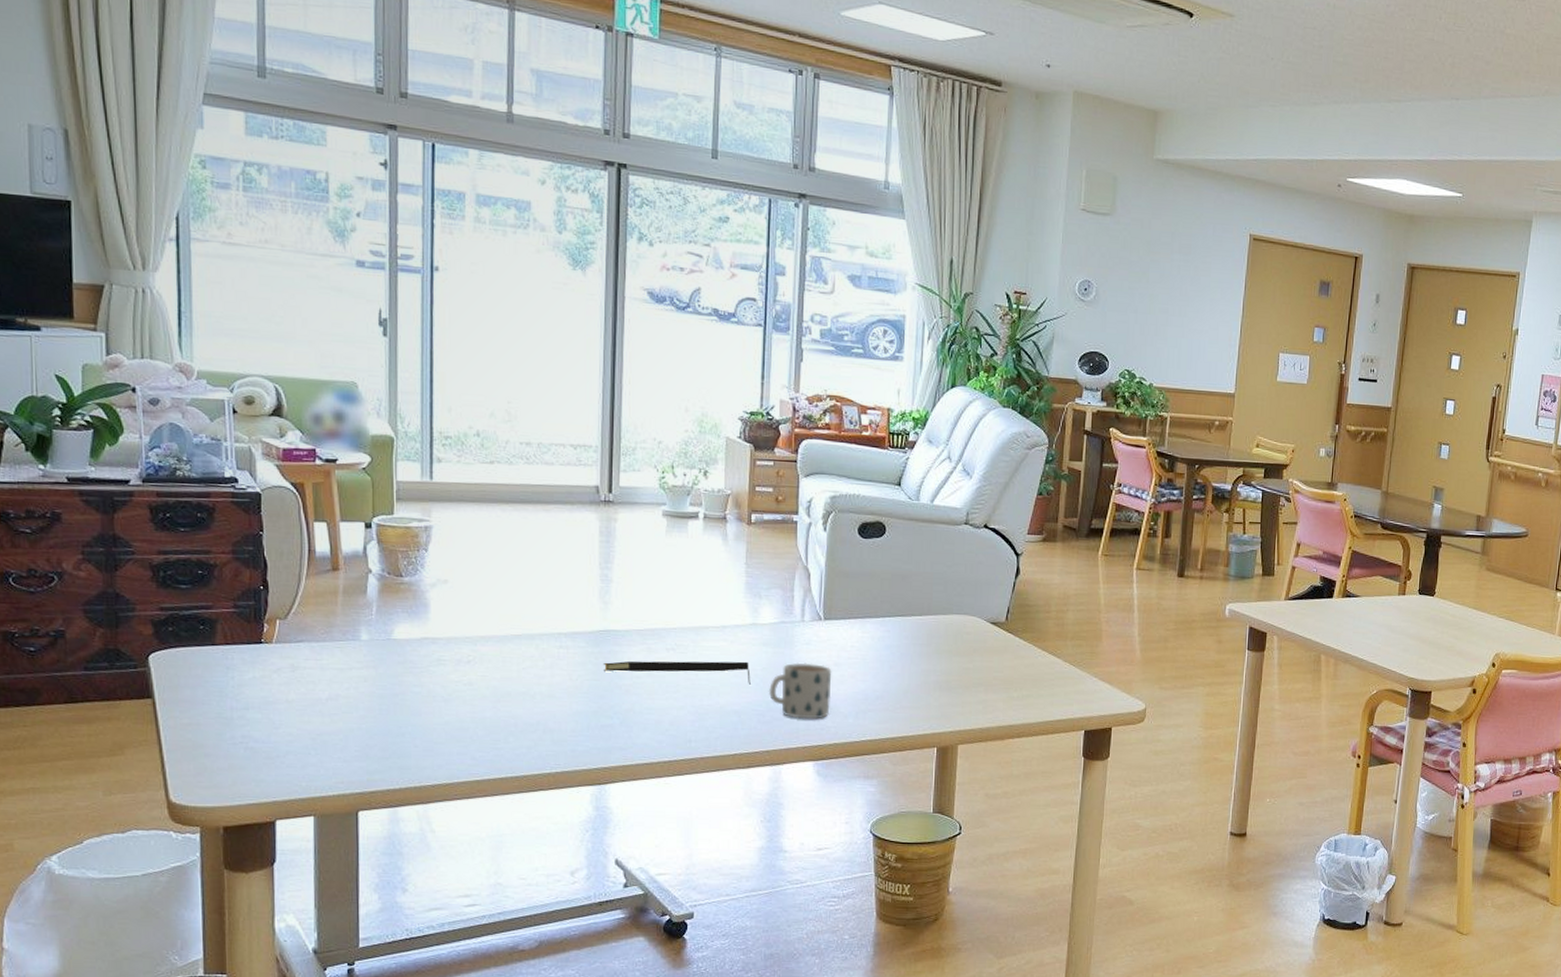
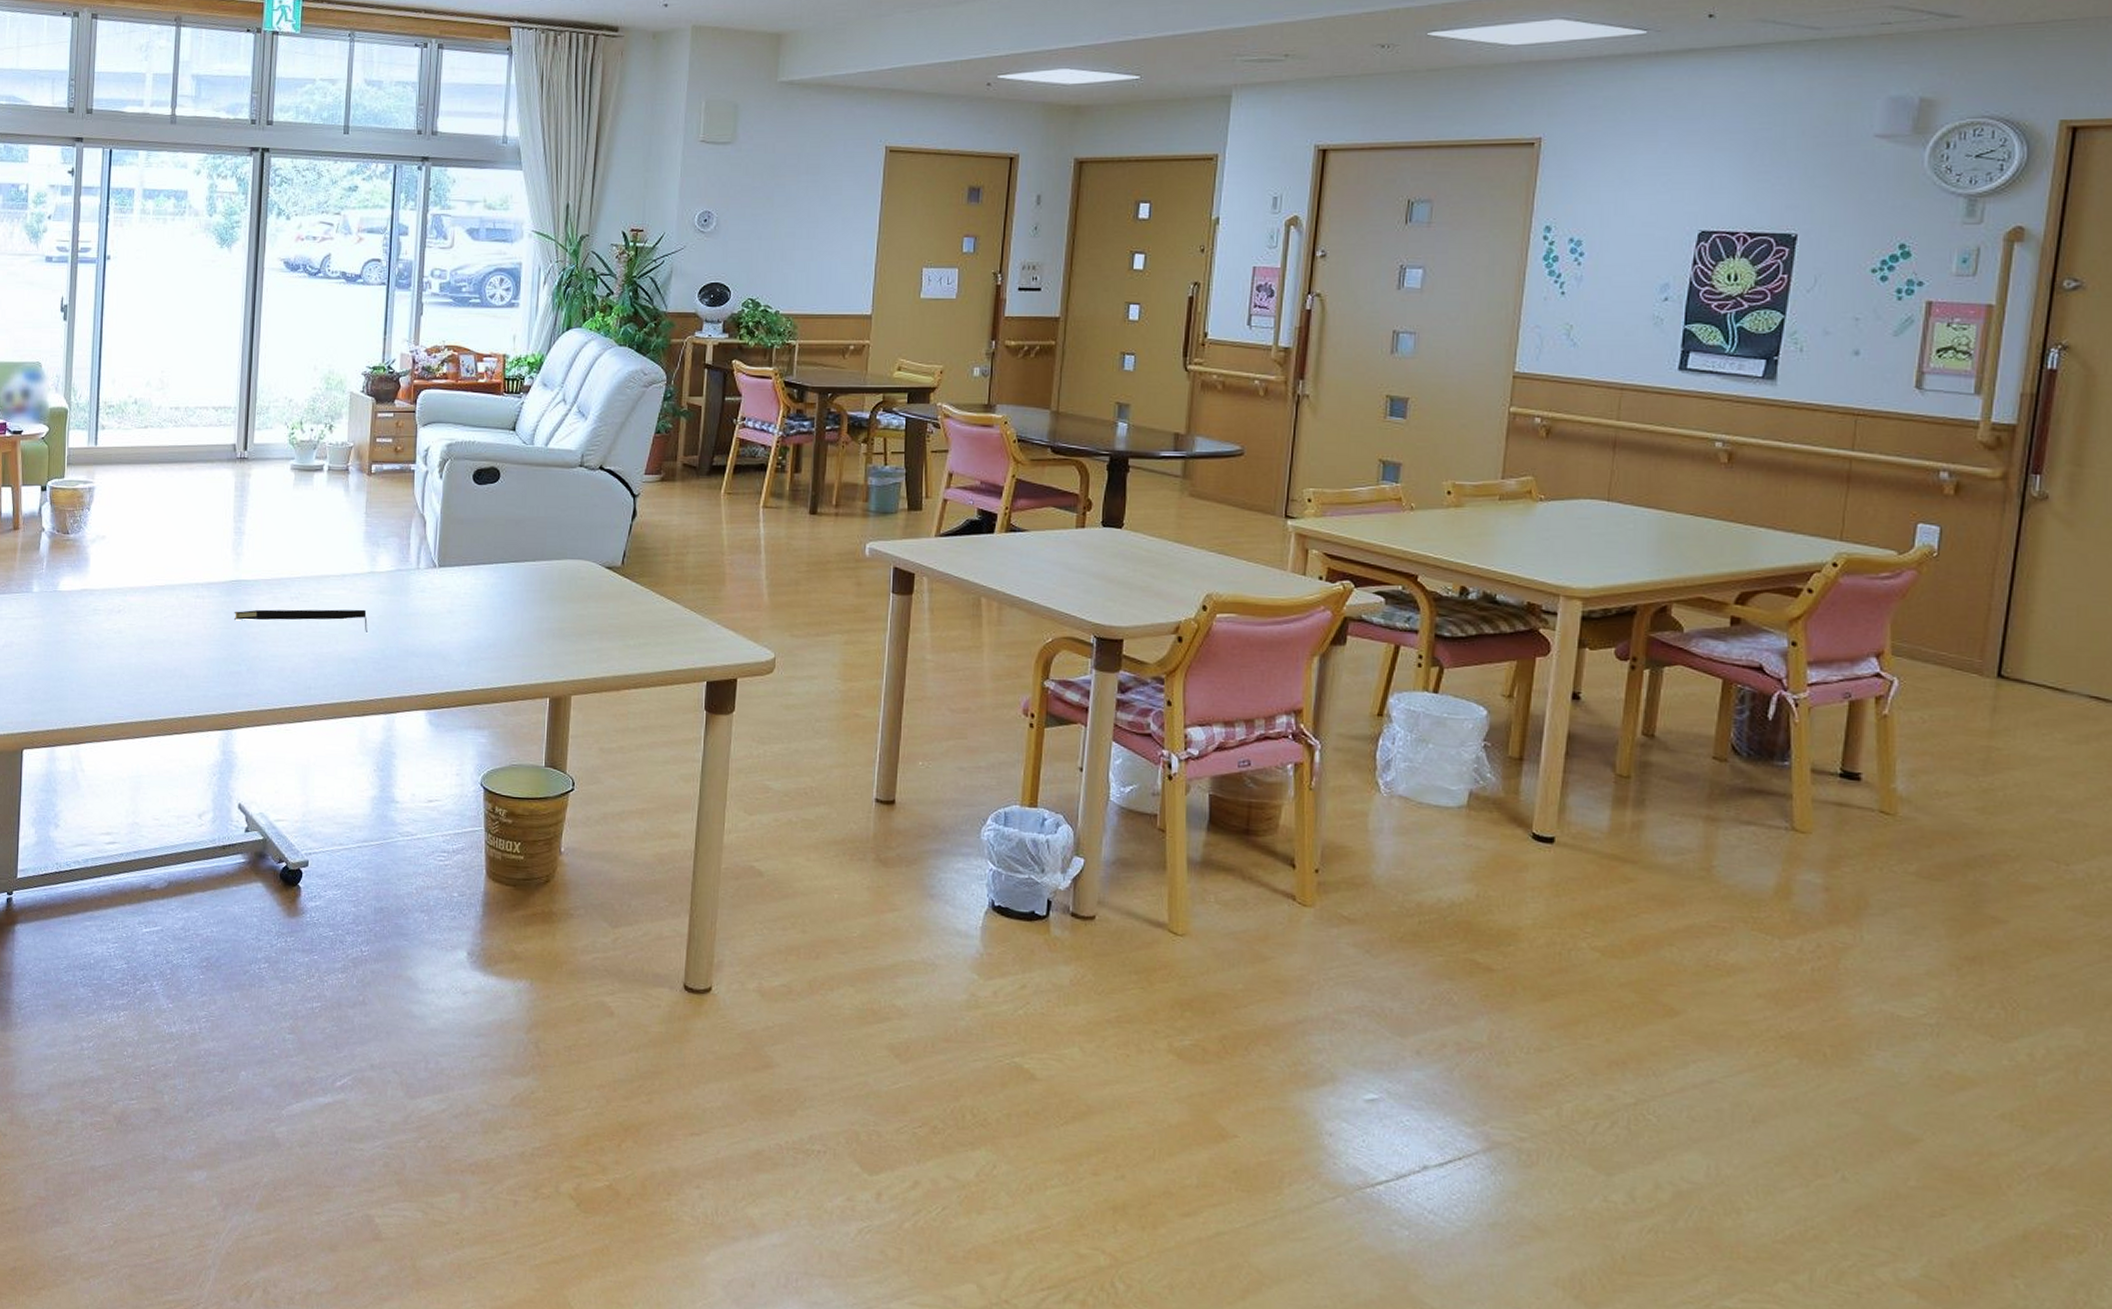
mug: present [768,662,832,720] -> none [384,610,445,668]

